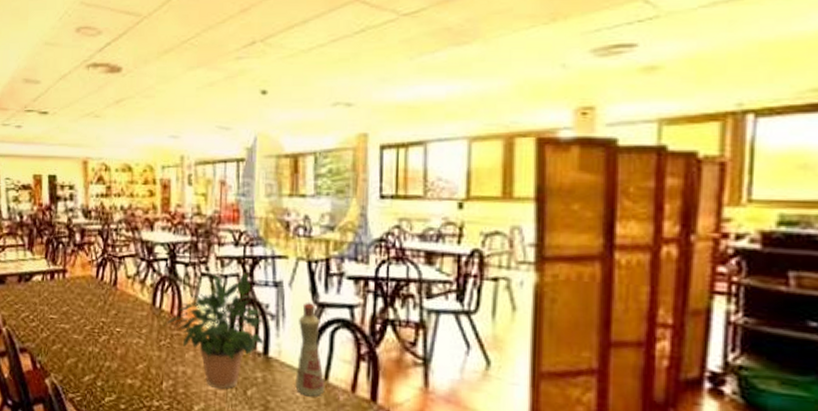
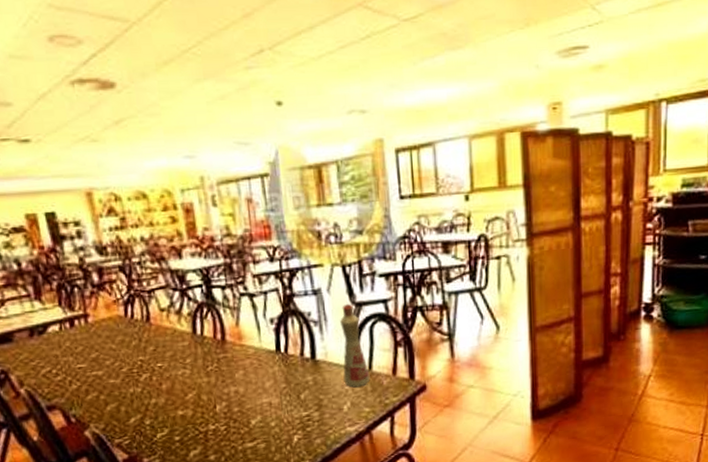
potted plant: present [163,273,265,390] -> none [207,286,311,400]

